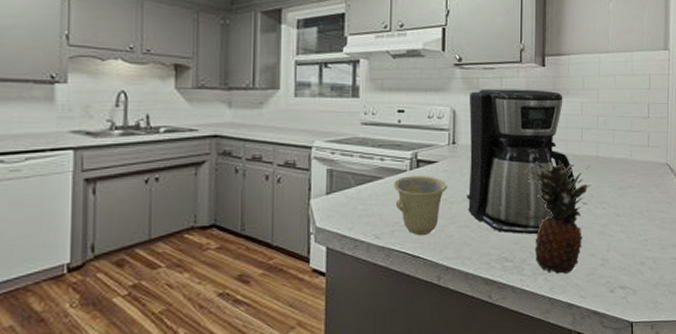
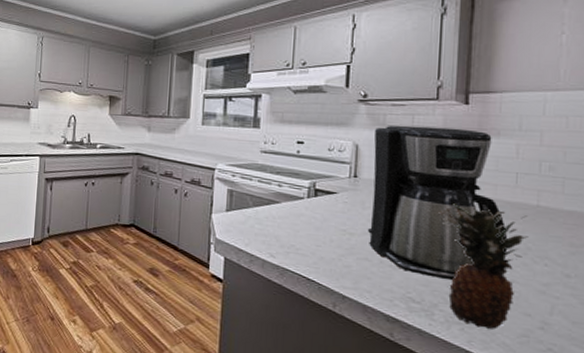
cup: present [393,176,447,236] -> none [289,203,347,262]

